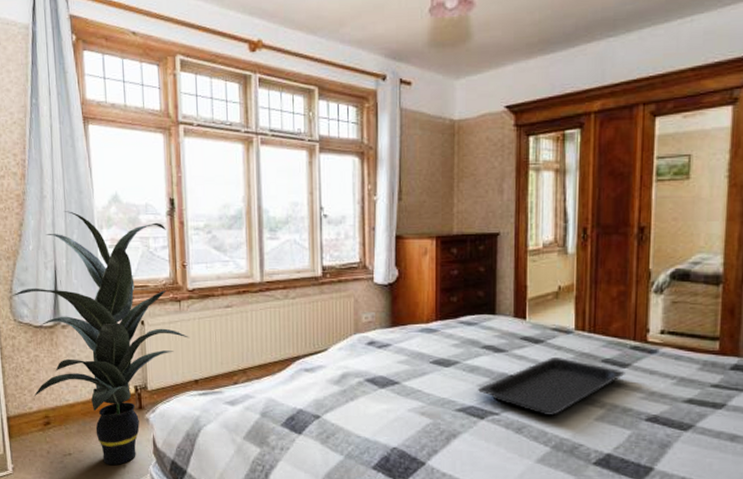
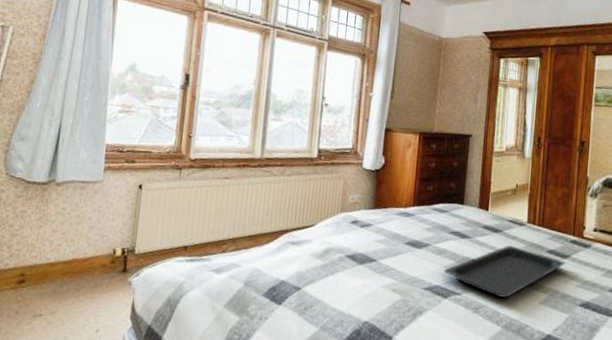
indoor plant: present [12,211,189,465] -> none [9,74,185,329]

